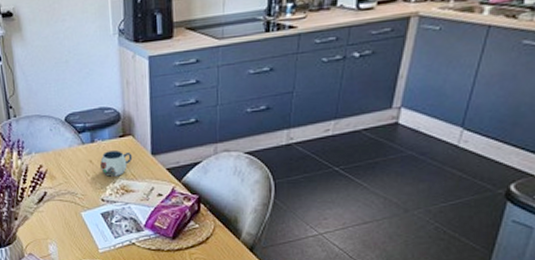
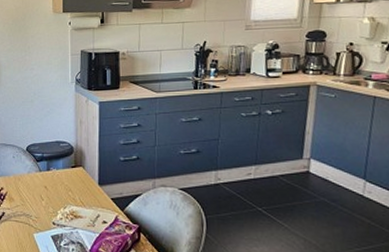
mug: present [100,150,133,177] -> none [54,179,82,202]

